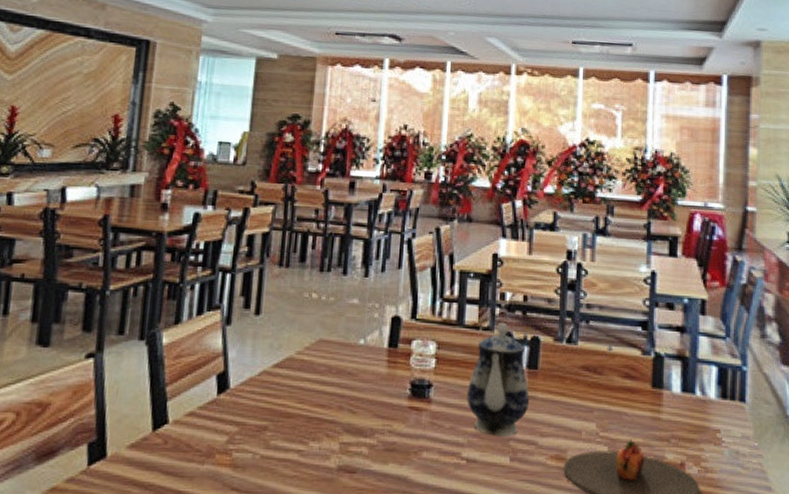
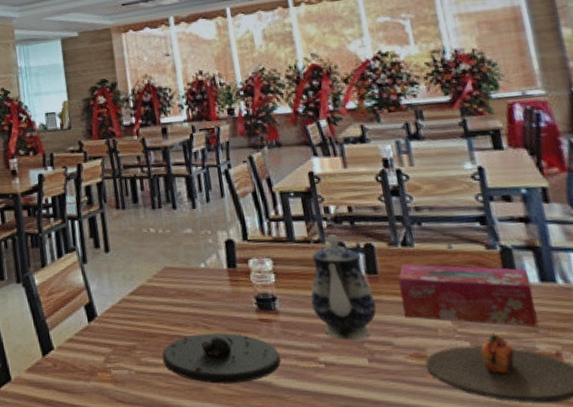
plate: none [295,418,423,475] -> present [162,332,281,384]
tissue box: none [553,361,673,437] -> present [398,264,539,328]

